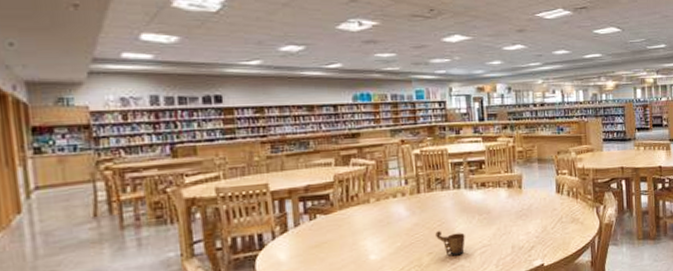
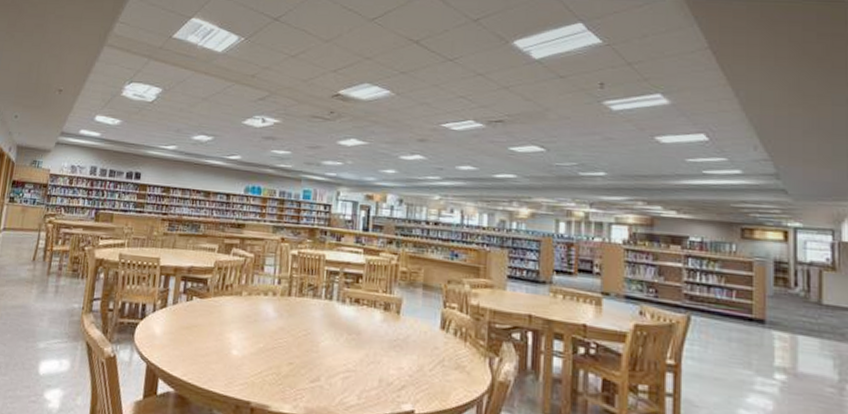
mug: present [435,231,465,256] -> none [299,341,330,374]

